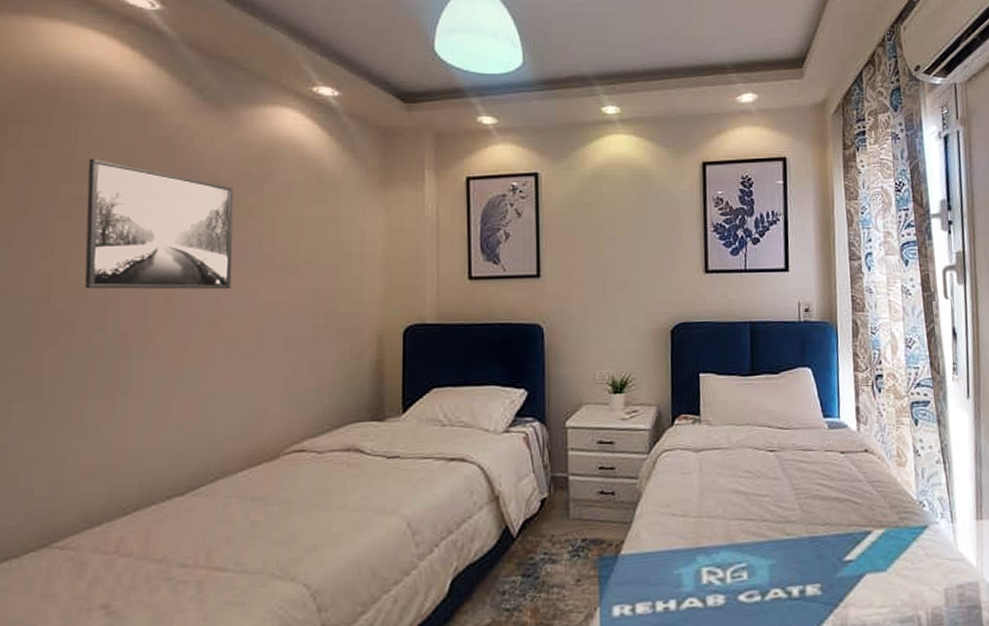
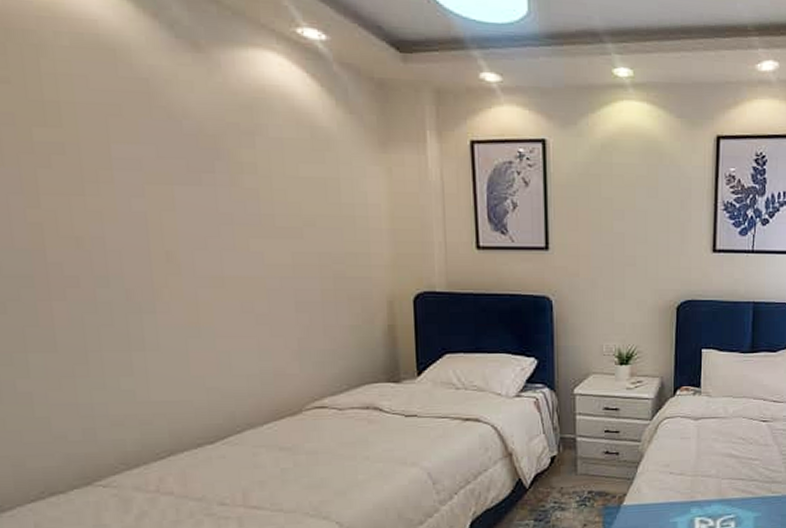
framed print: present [84,158,234,290] -> none [58,99,234,249]

